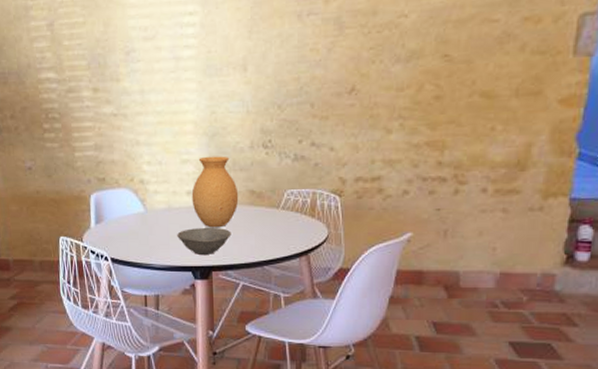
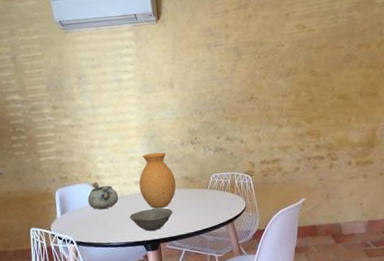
decorative bowl: none [128,187,166,223] -> present [88,181,119,210]

